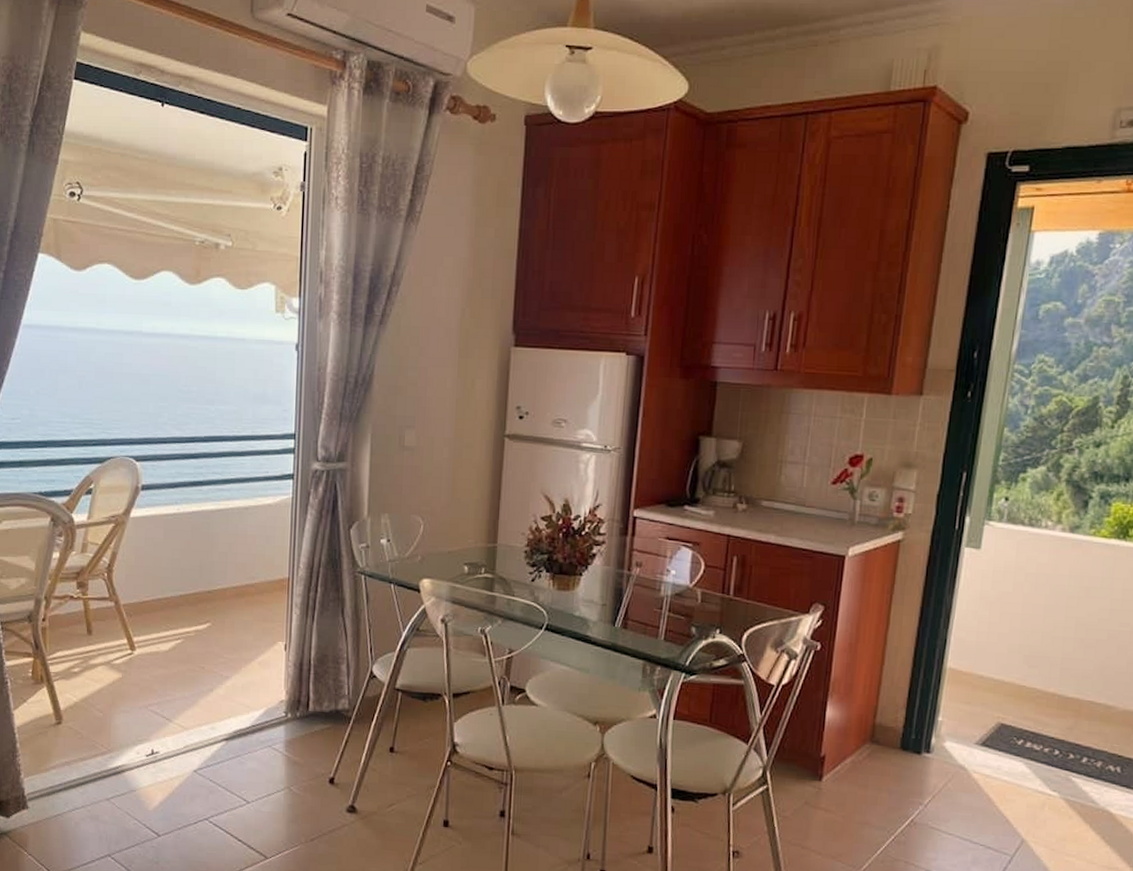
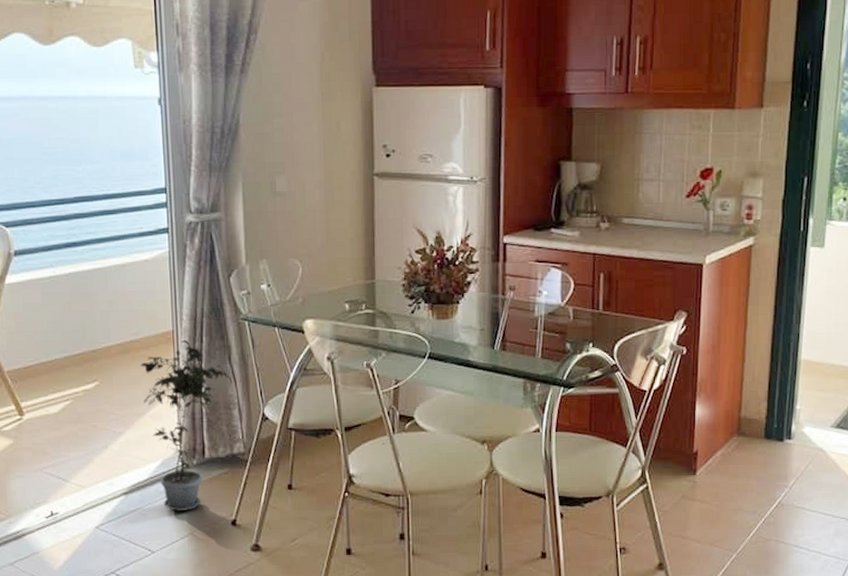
potted plant: none [253,588,344,764] -> present [141,339,233,511]

